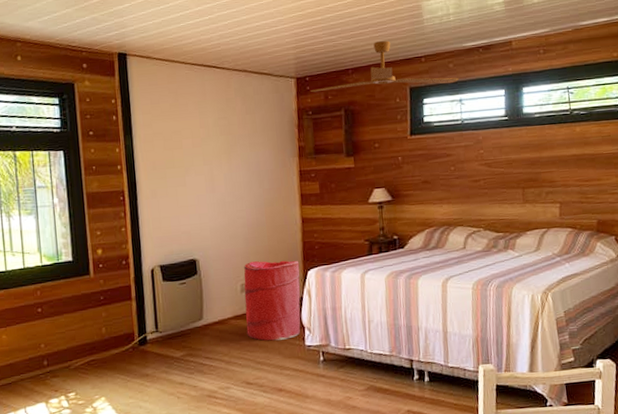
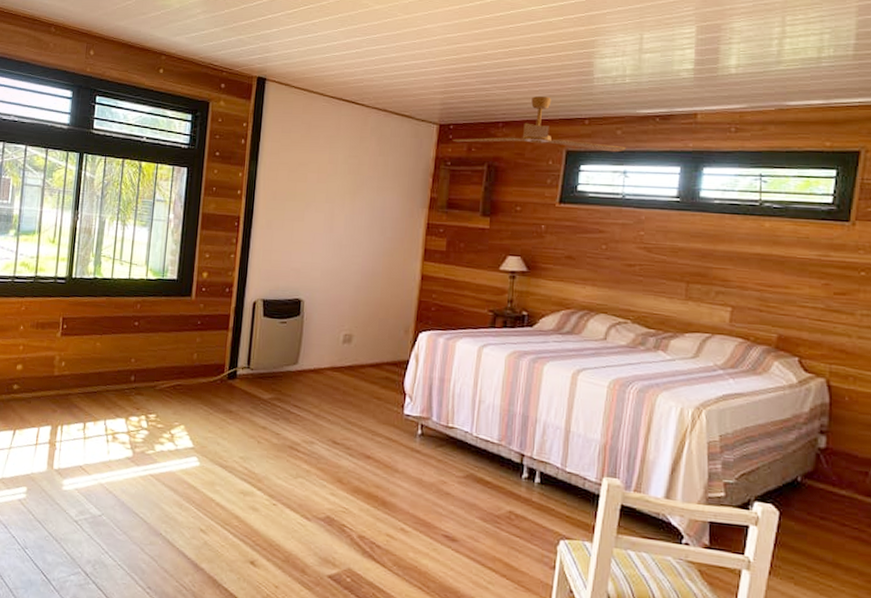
laundry hamper: present [244,260,301,341] -> none [342,312,411,403]

